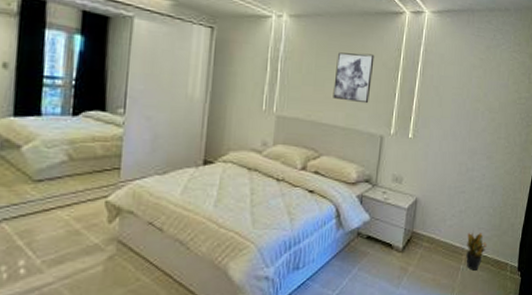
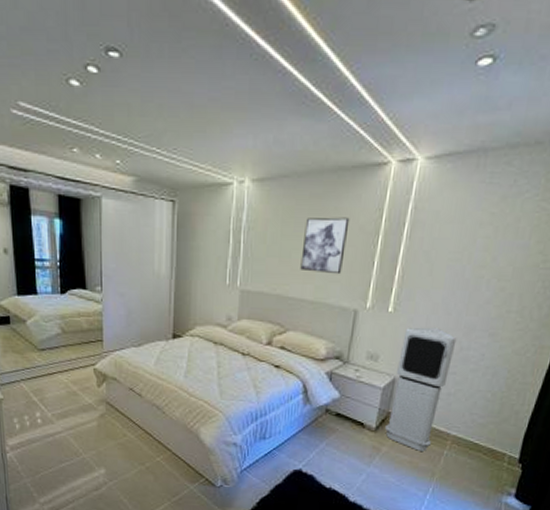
air purifier: none [411,151,464,268] -> present [385,327,457,451]
potted plant: present [466,233,487,271] -> none [451,418,480,458]

